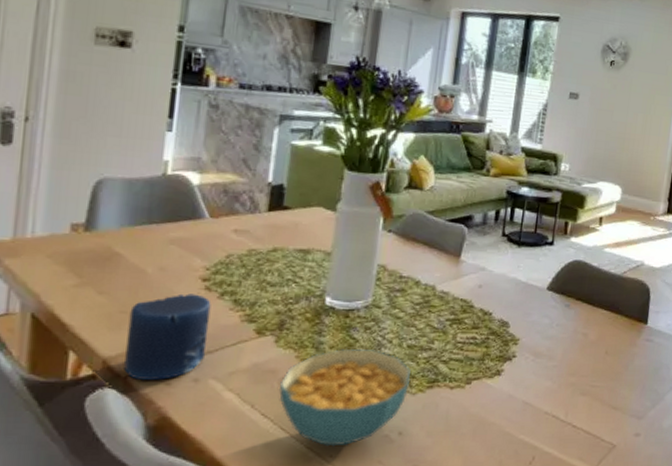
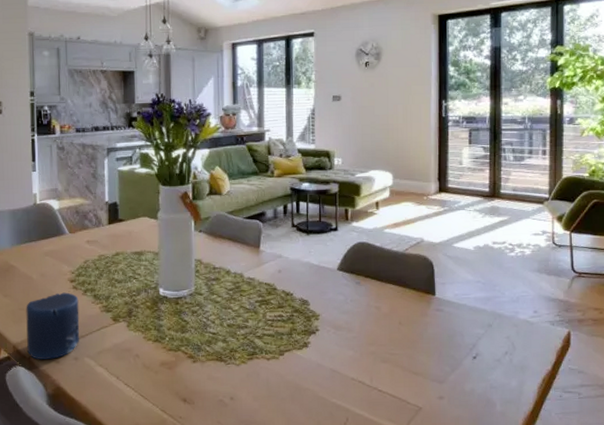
cereal bowl: present [278,348,411,447] -> none [134,329,234,410]

